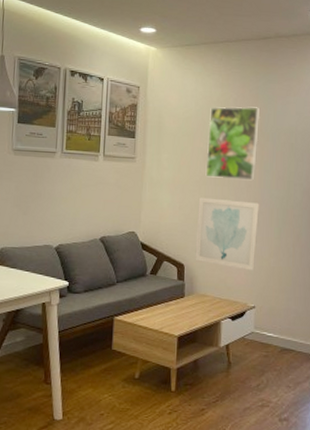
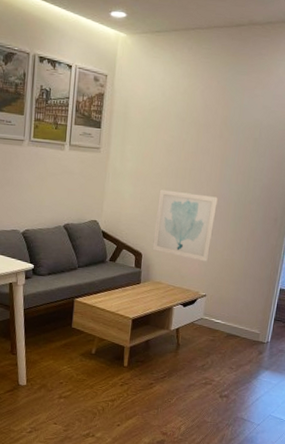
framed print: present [205,107,260,181] -> none [167,98,226,175]

